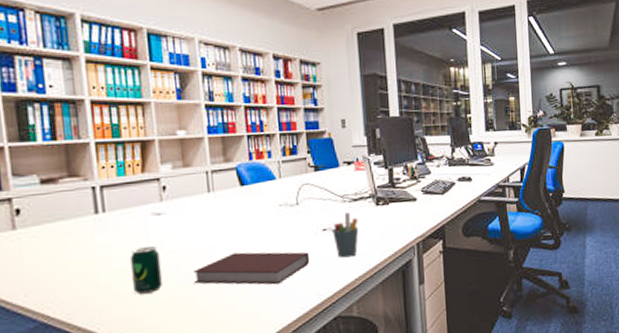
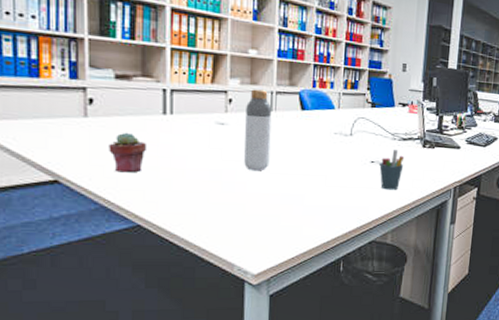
potted succulent: none [41,239,82,284] -> present [109,132,146,173]
beverage can: present [131,246,162,294] -> none [191,152,218,194]
bottle: none [181,171,215,260] -> present [244,89,272,171]
notebook: present [194,252,310,285] -> none [248,170,356,204]

